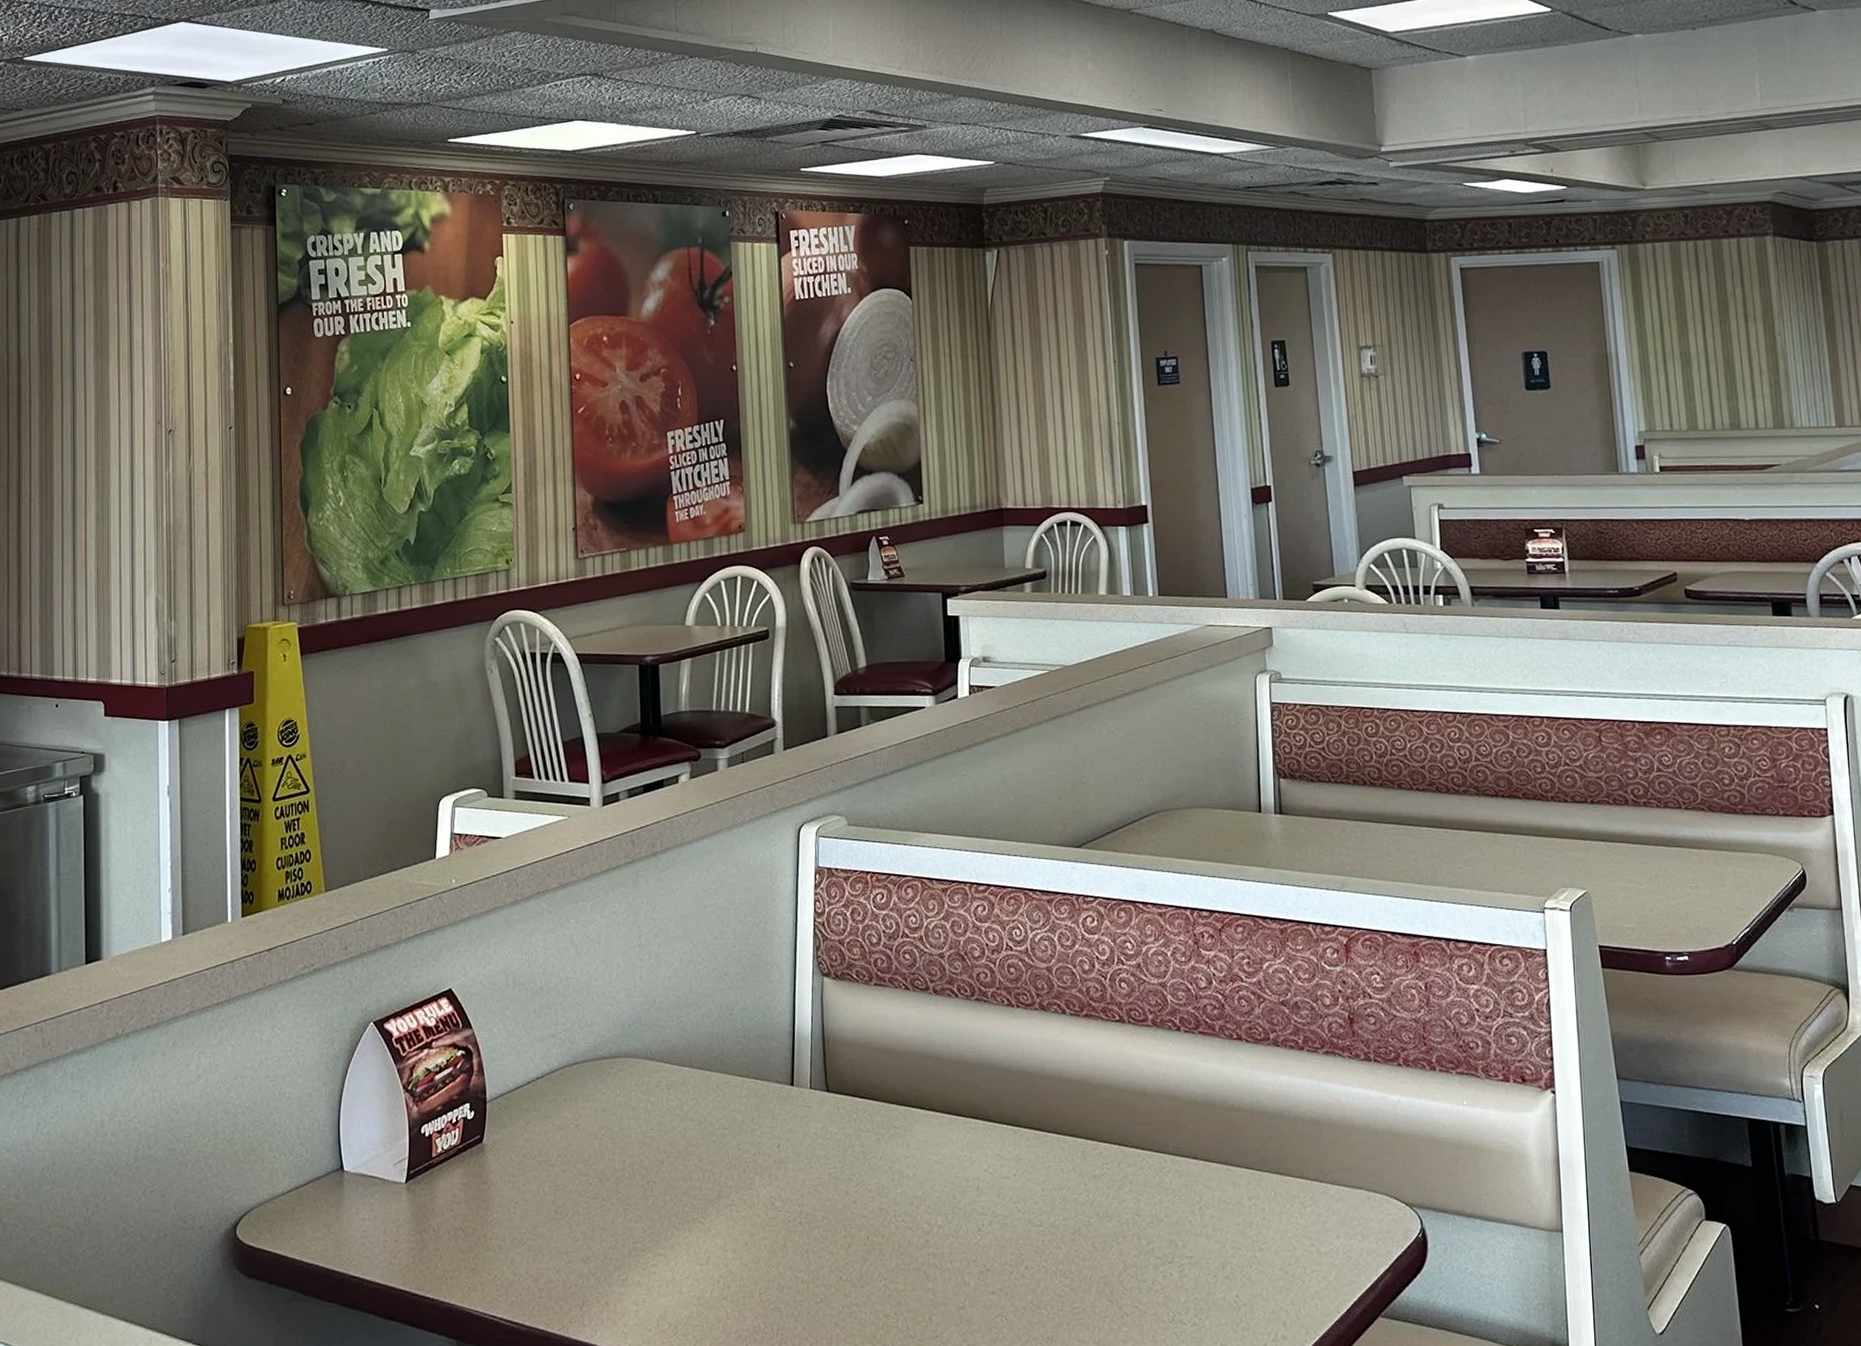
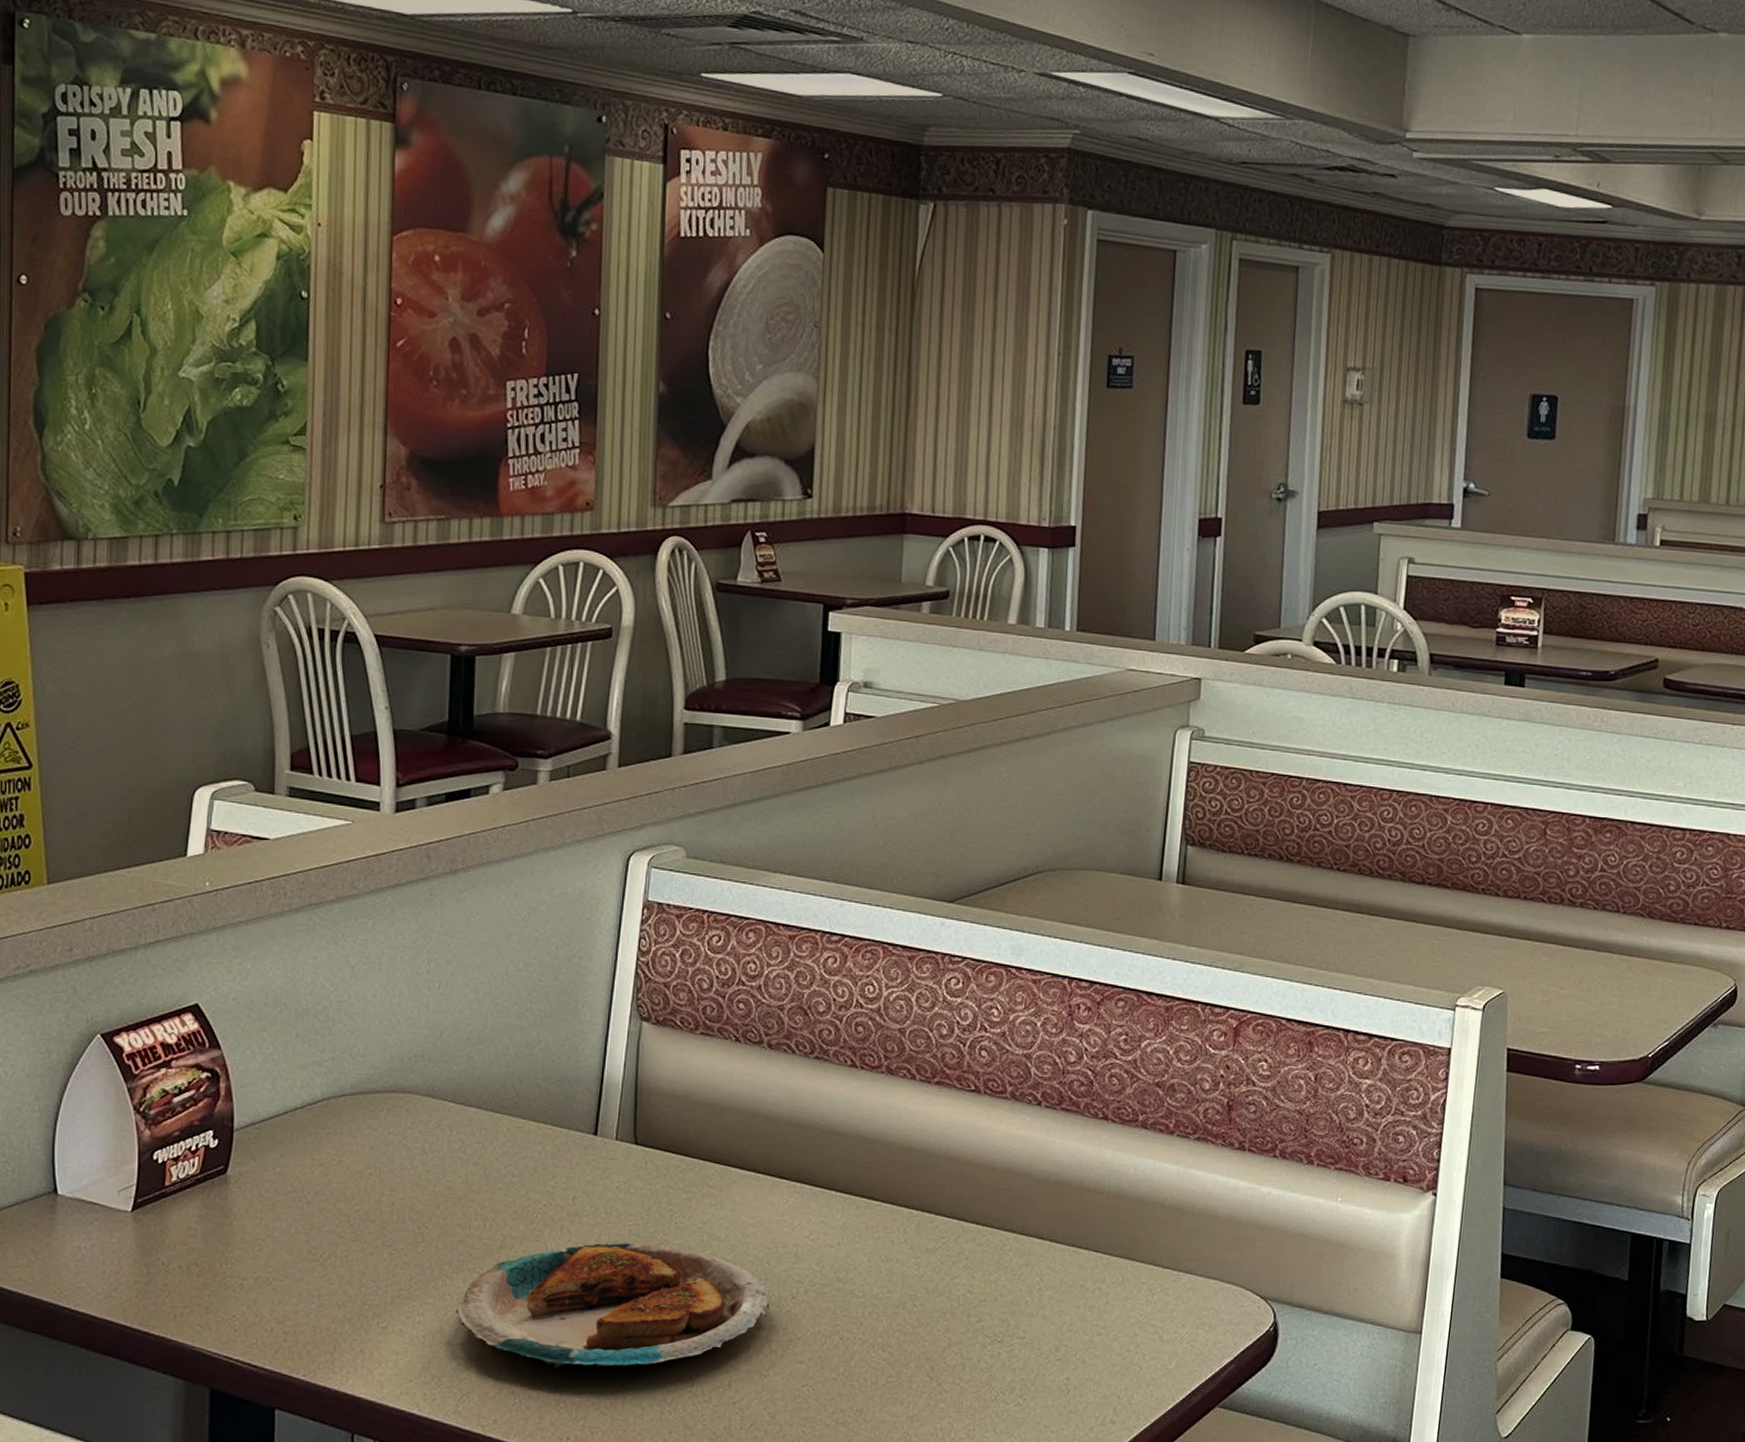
plate: none [685,1185,959,1312] -> present [456,1243,770,1369]

